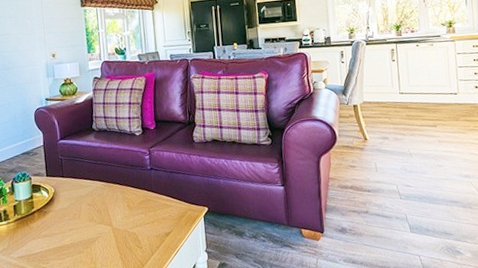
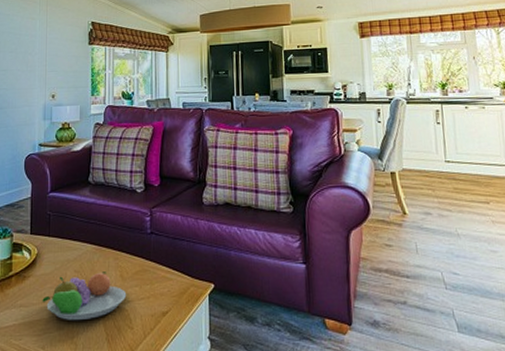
fruit bowl: none [63,203,135,245] -> present [42,272,127,320]

